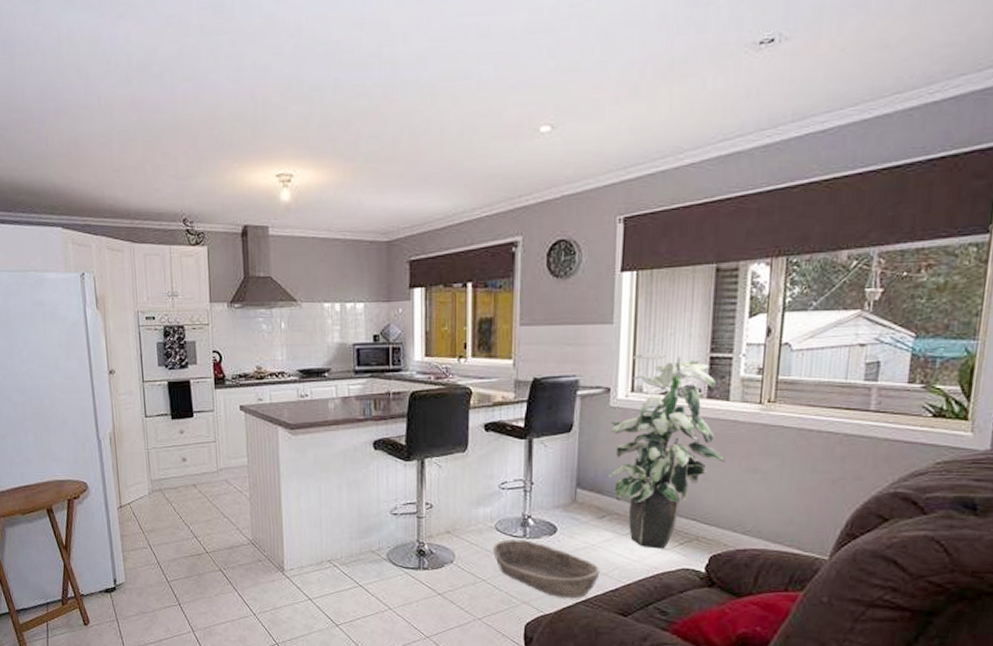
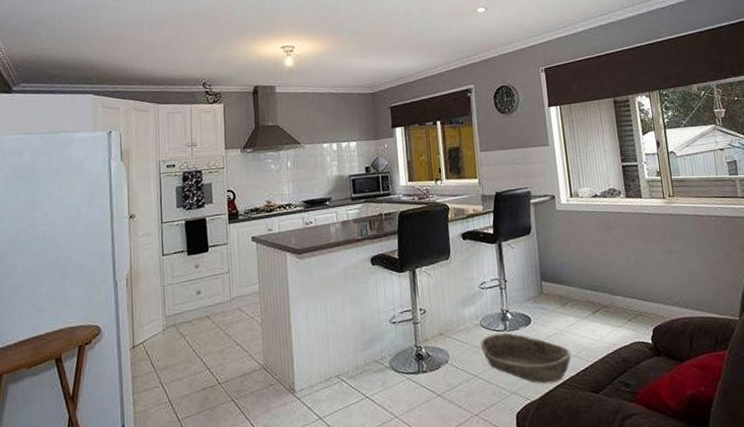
indoor plant: present [608,353,726,549] -> none [559,165,649,327]

